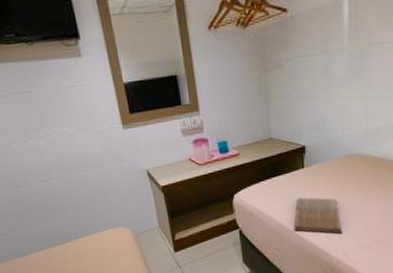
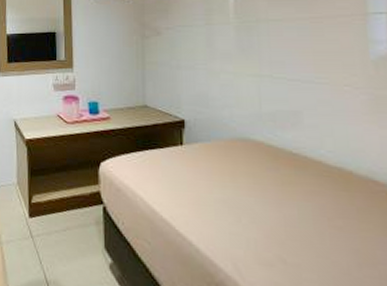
book: present [294,197,343,234] -> none [169,180,233,239]

